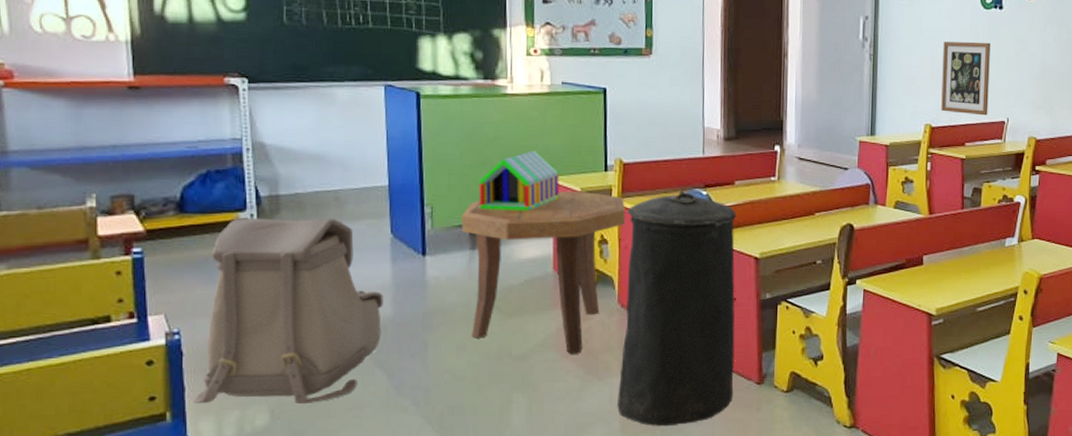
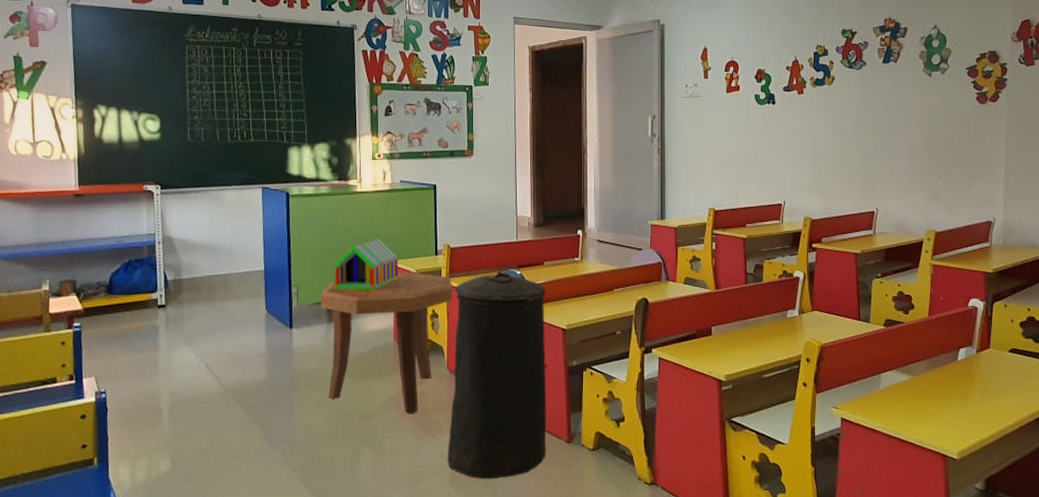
backpack: present [193,218,384,405] -> none [114,298,259,454]
wall art: present [941,41,990,116] -> none [723,134,766,199]

